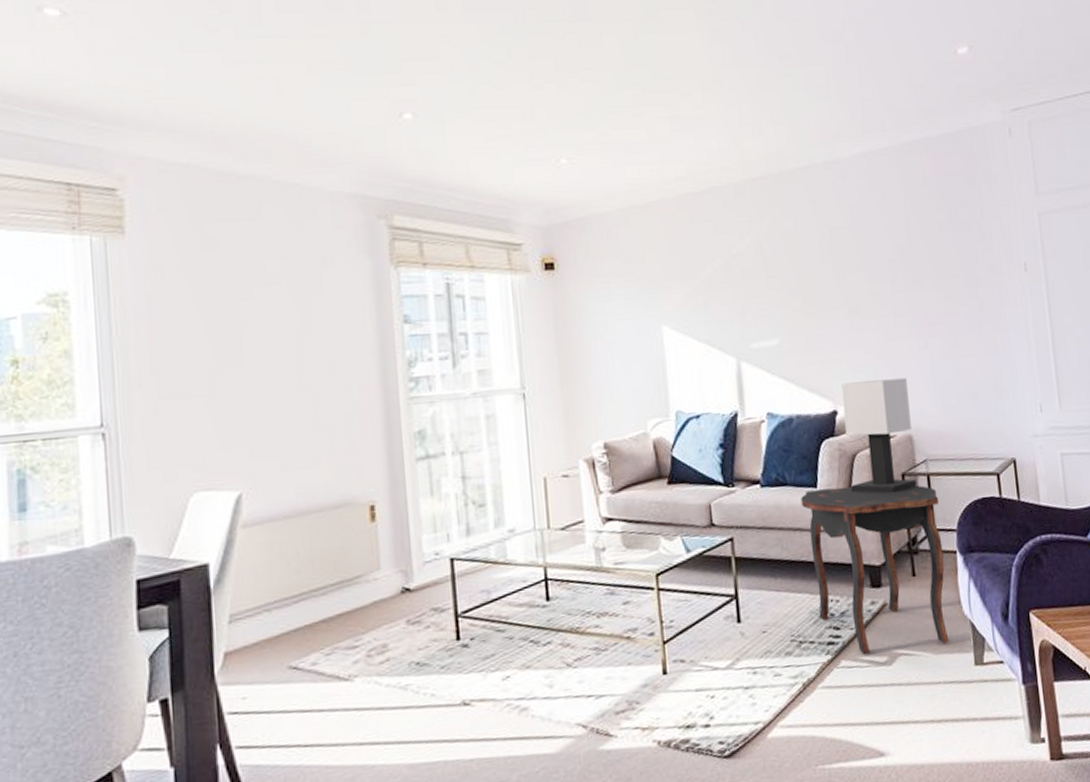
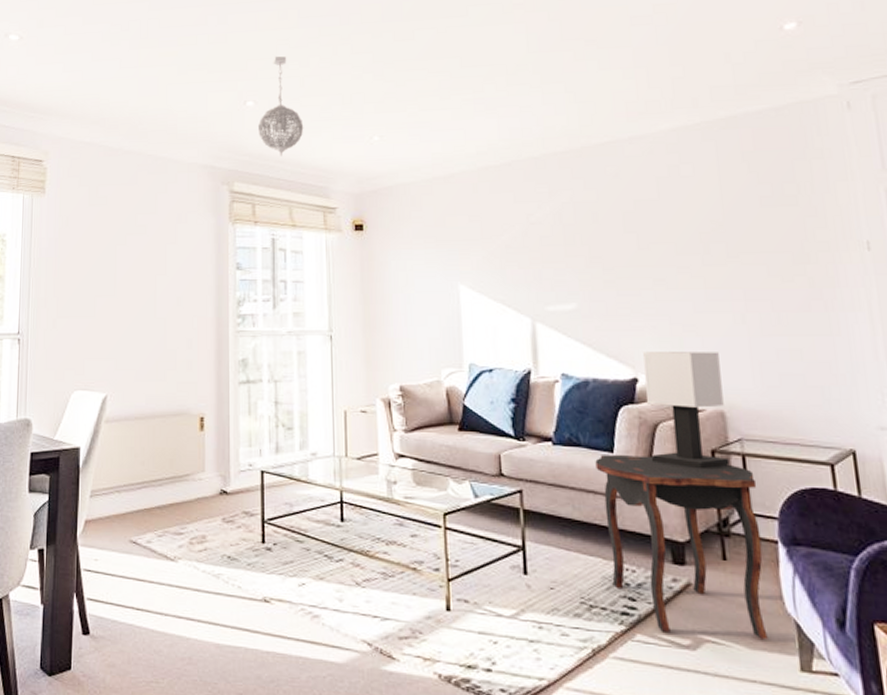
pendant light: none [420,56,478,183] -> present [258,56,304,156]

